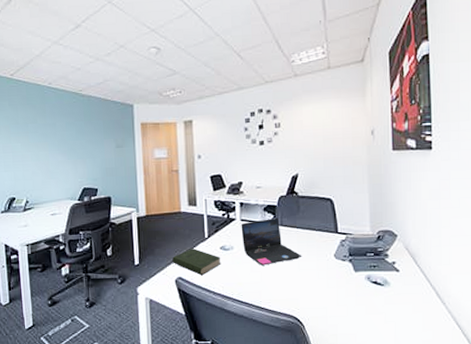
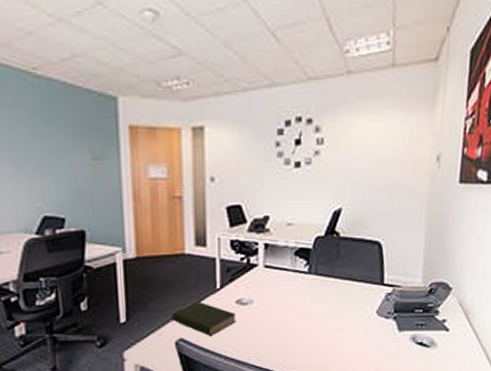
laptop: present [241,217,302,266] -> none [264,264,339,324]

